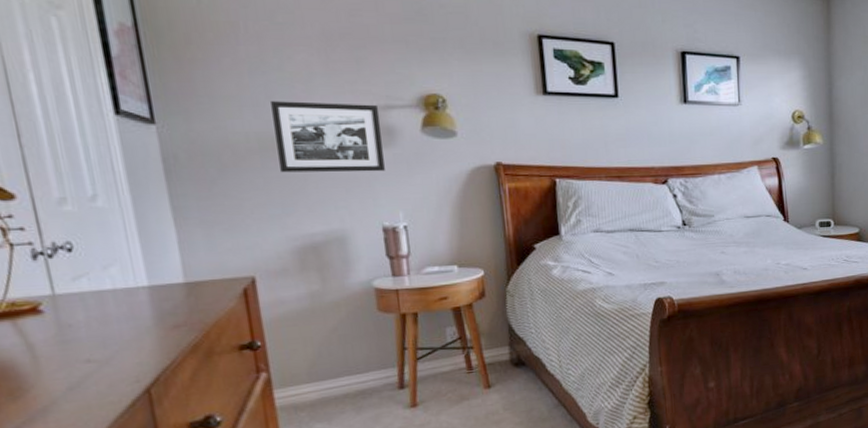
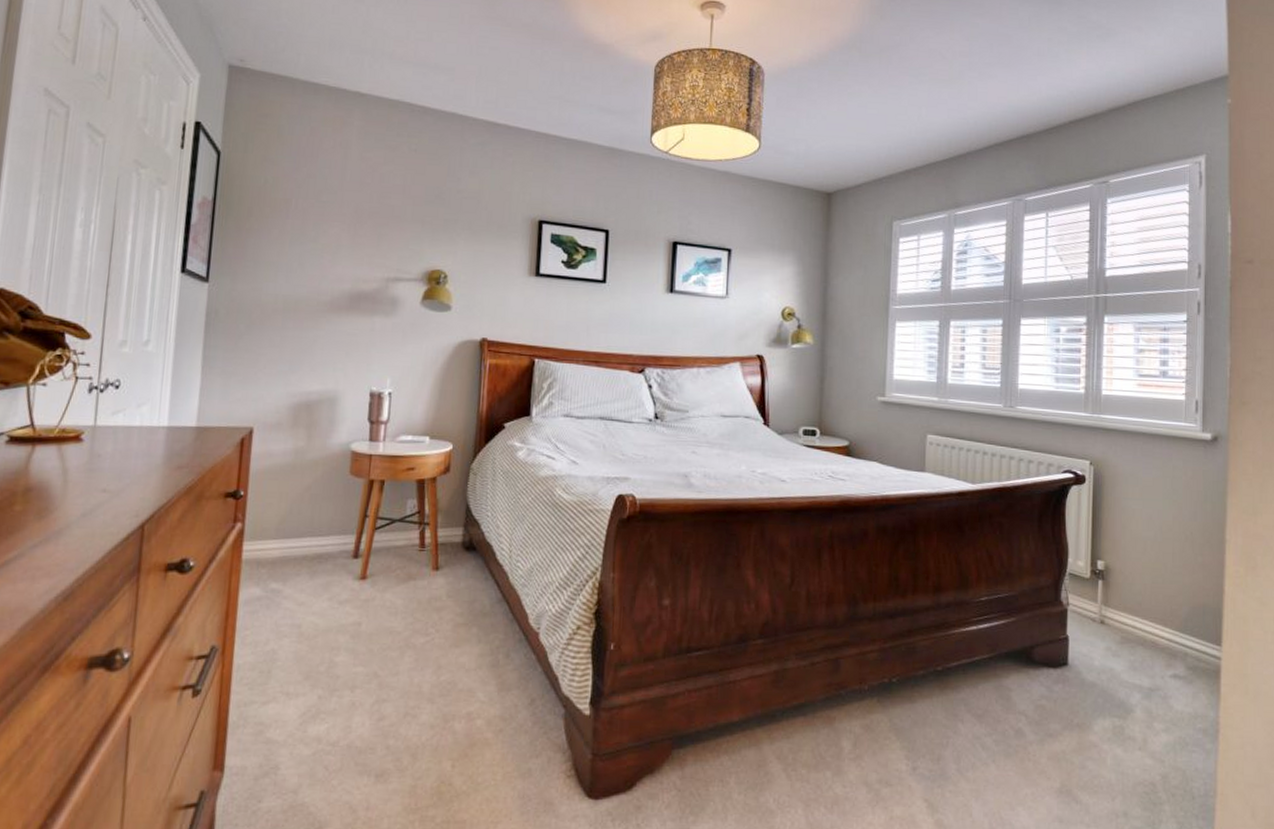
picture frame: present [271,101,385,173] -> none [296,268,387,339]

